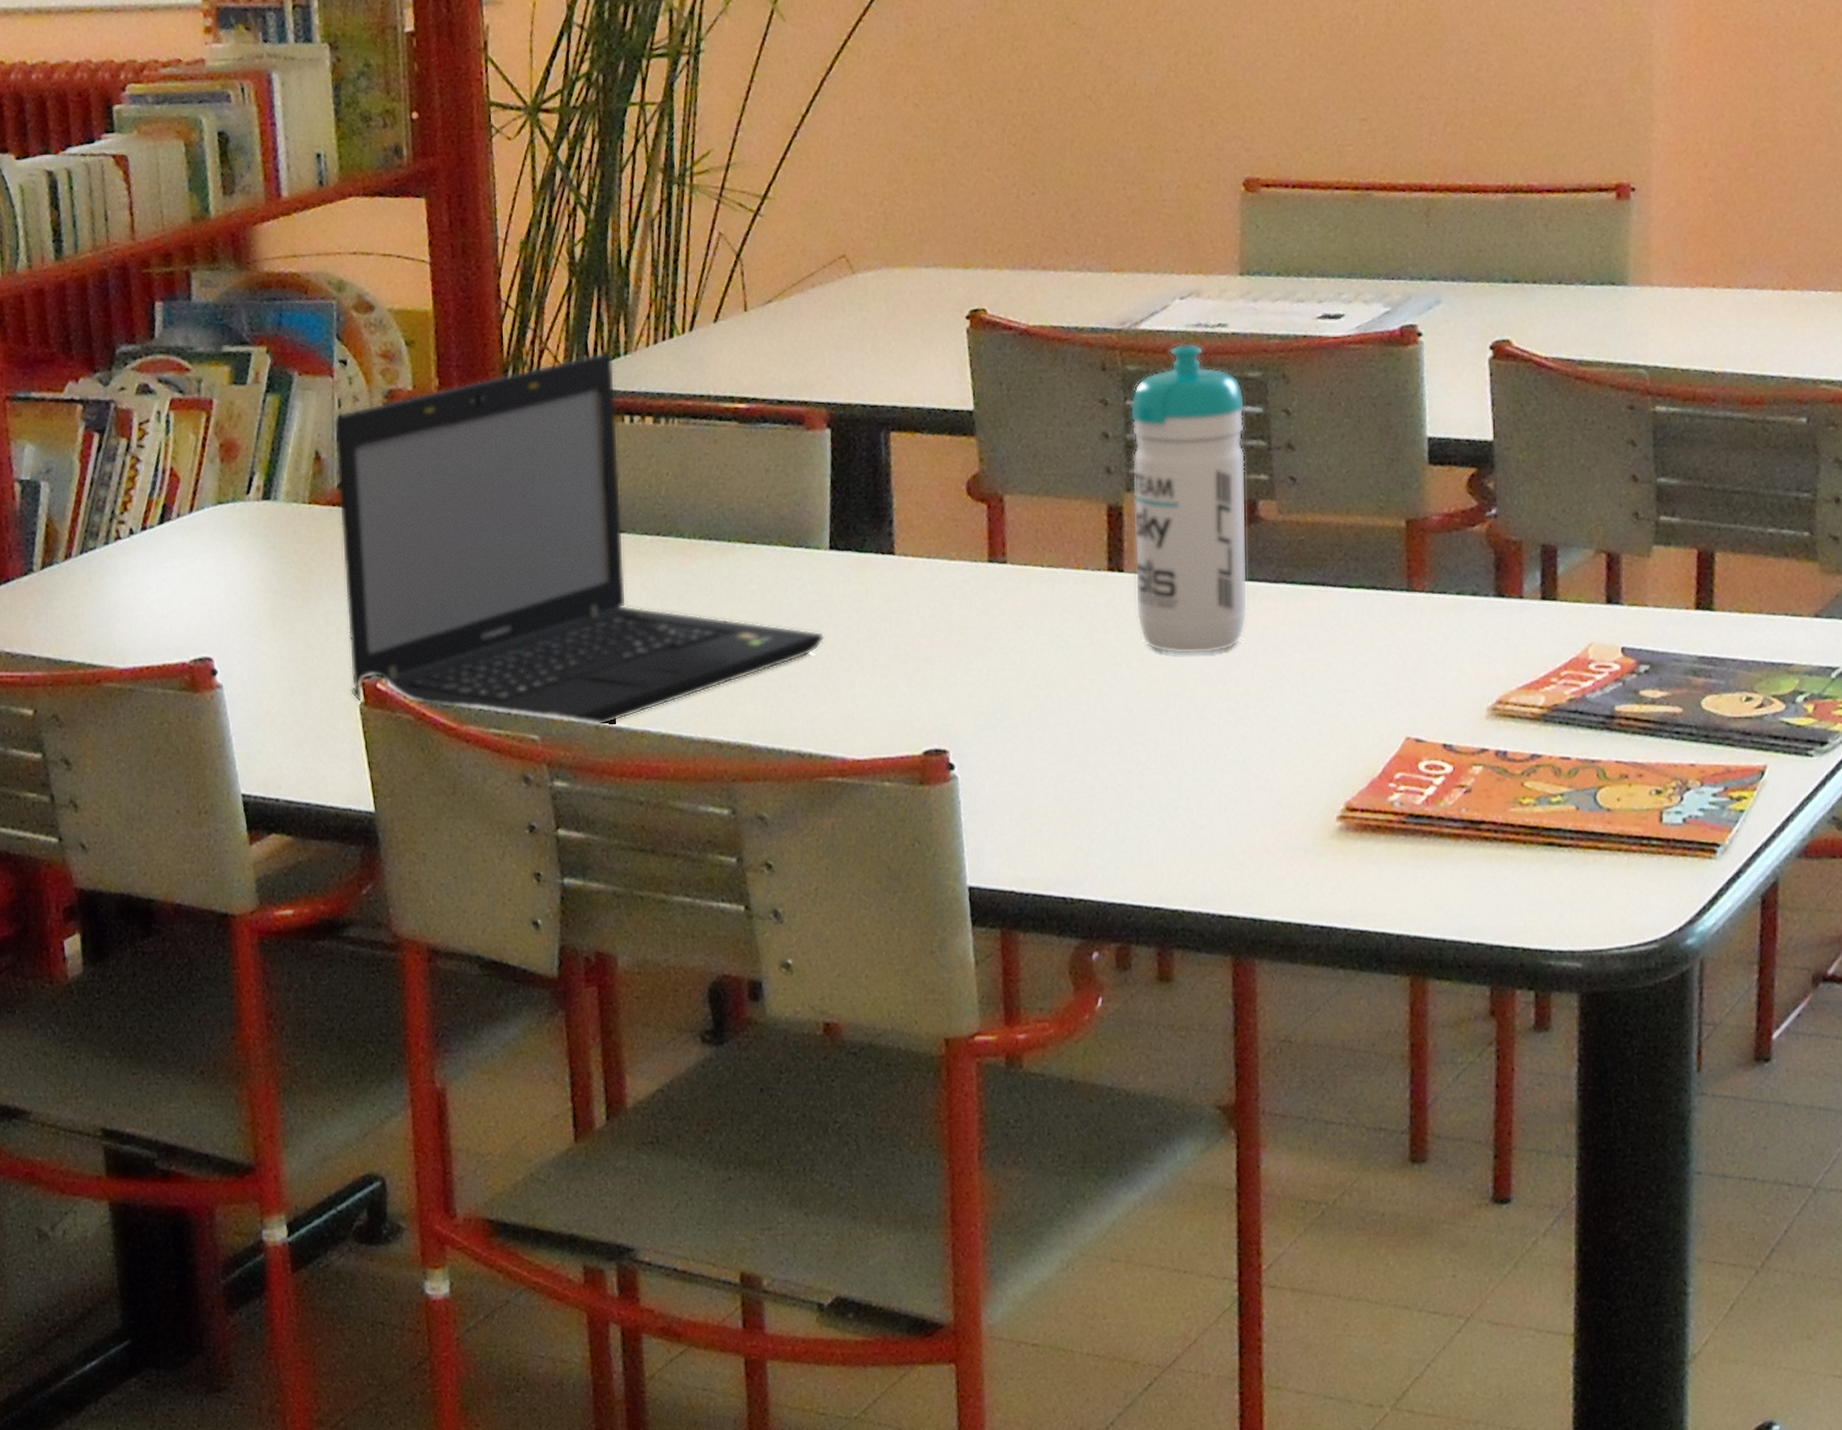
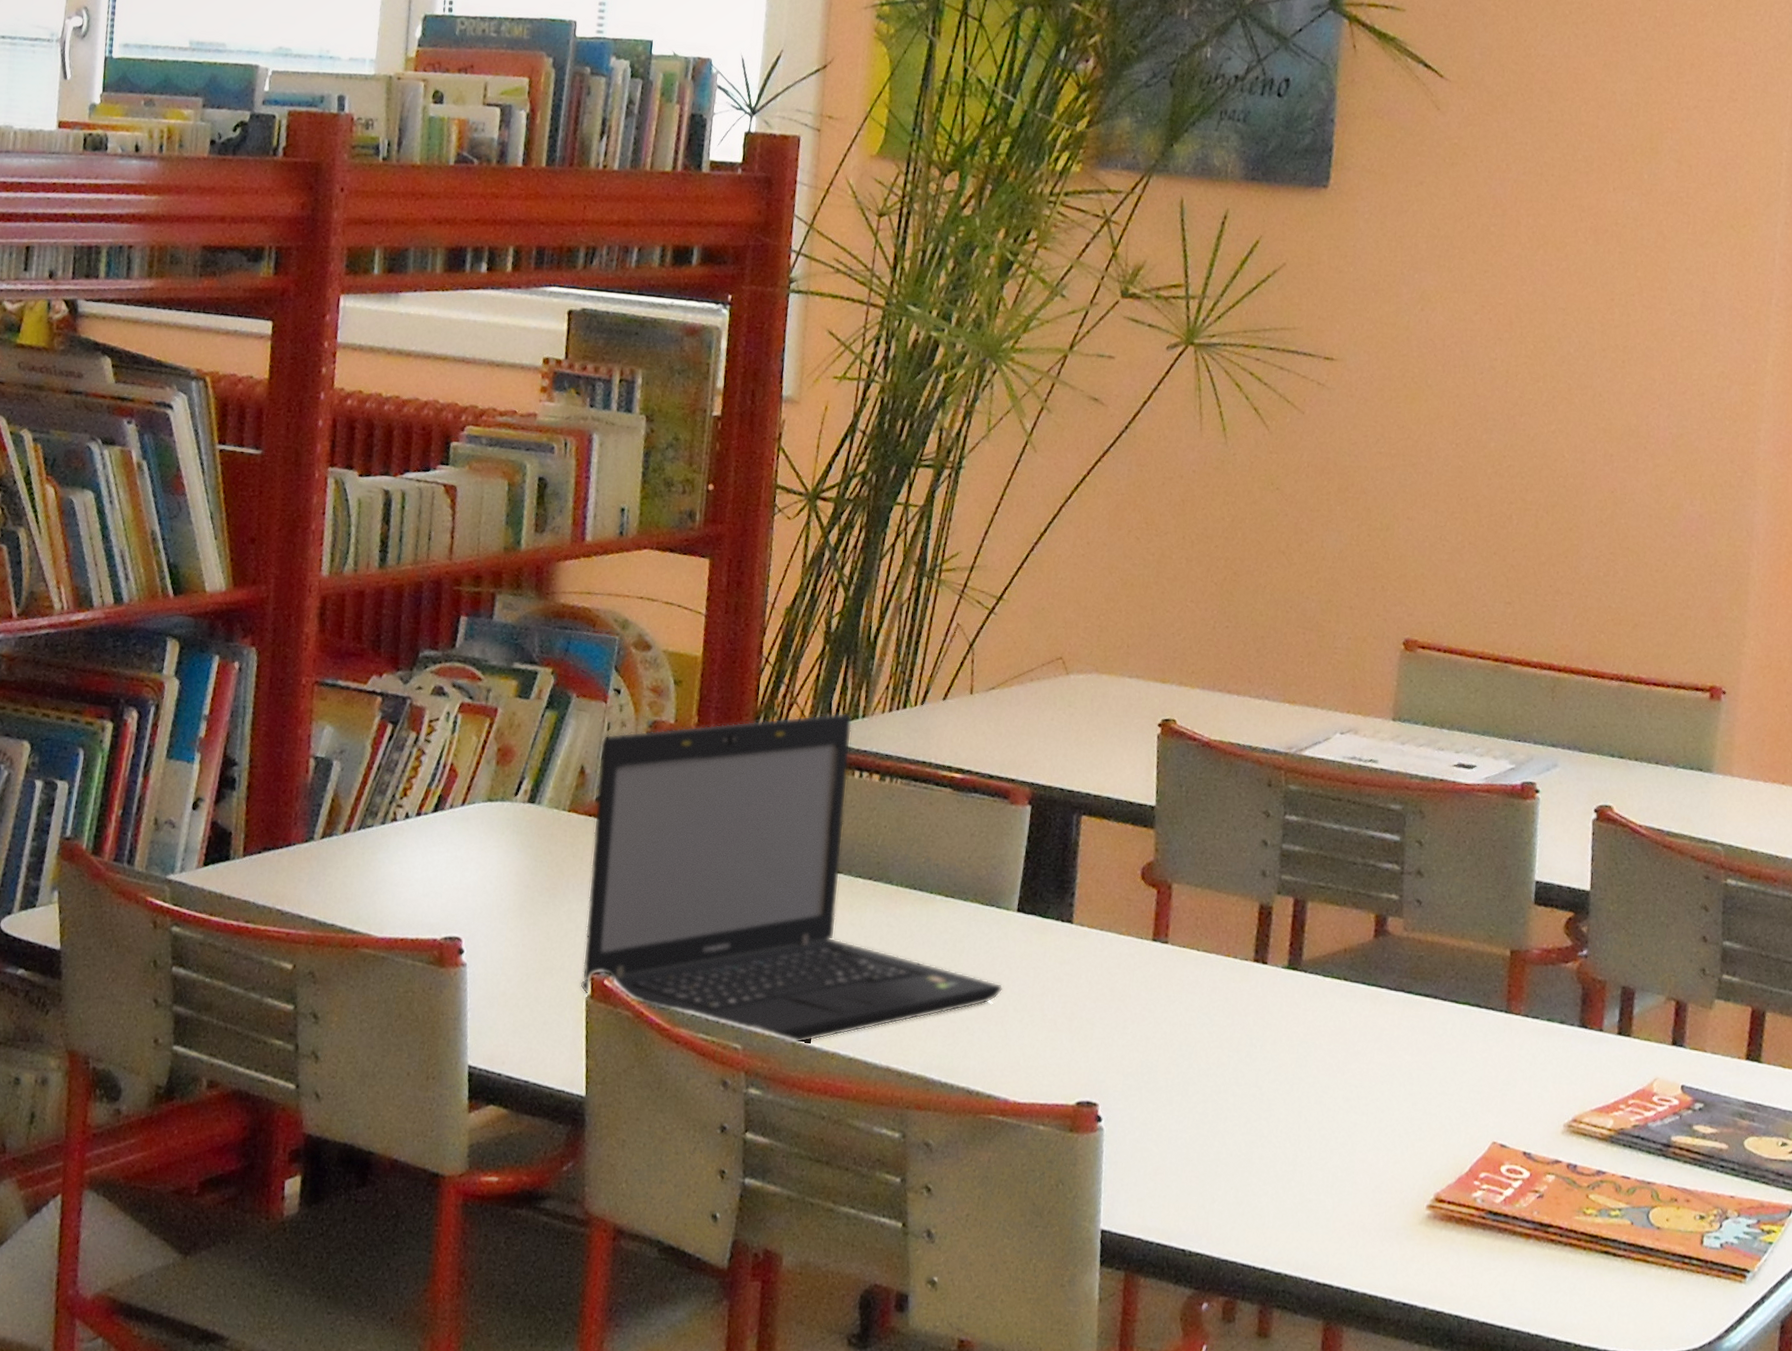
water bottle: present [1129,343,1248,655] -> none [1273,772,1386,1046]

